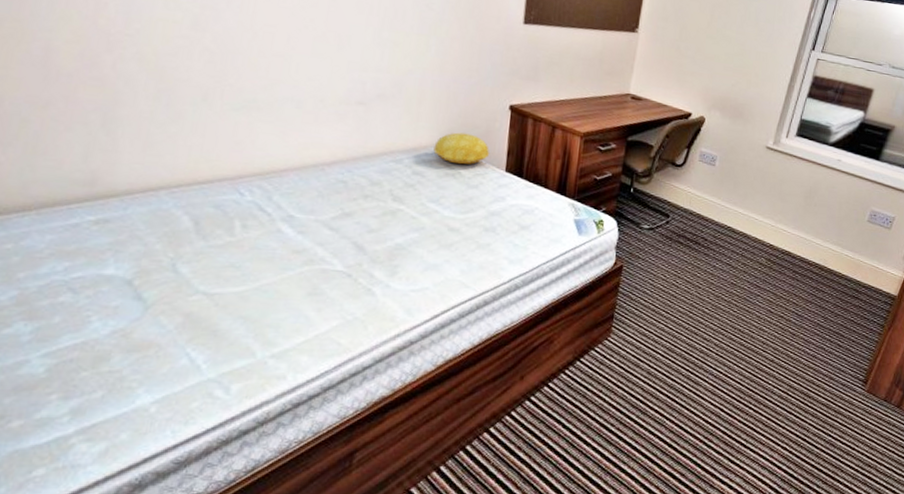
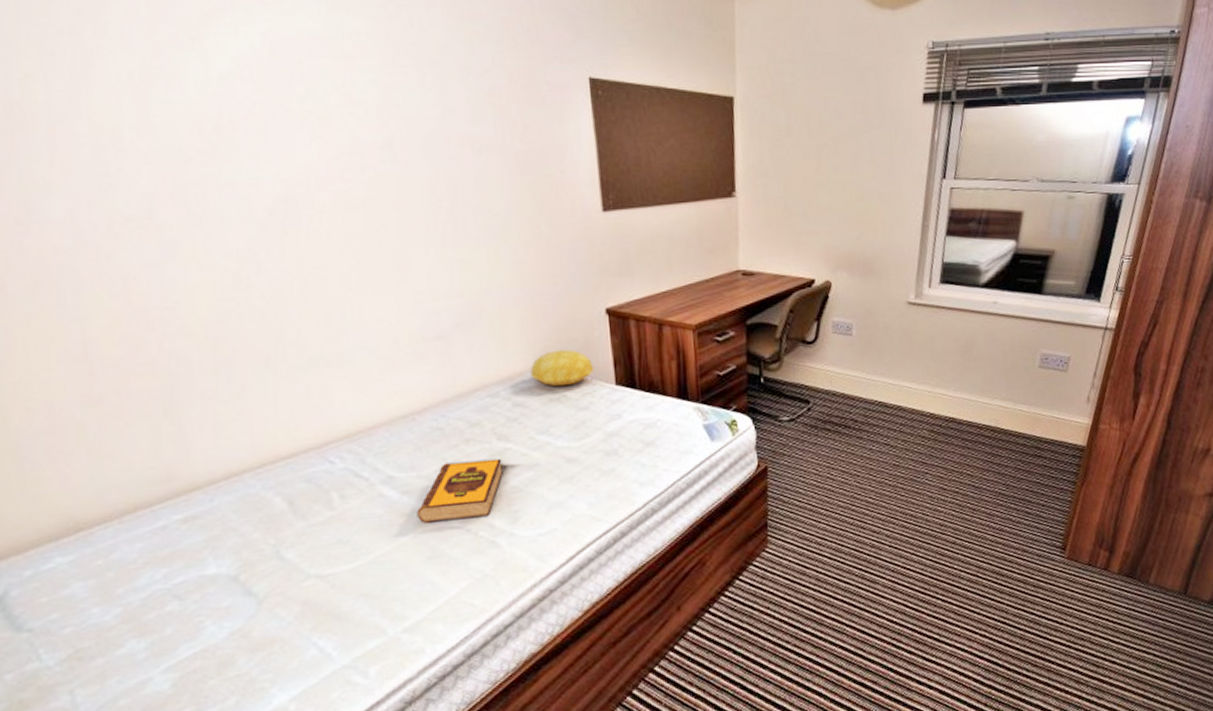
hardback book: none [306,213,393,266] -> present [417,458,503,523]

